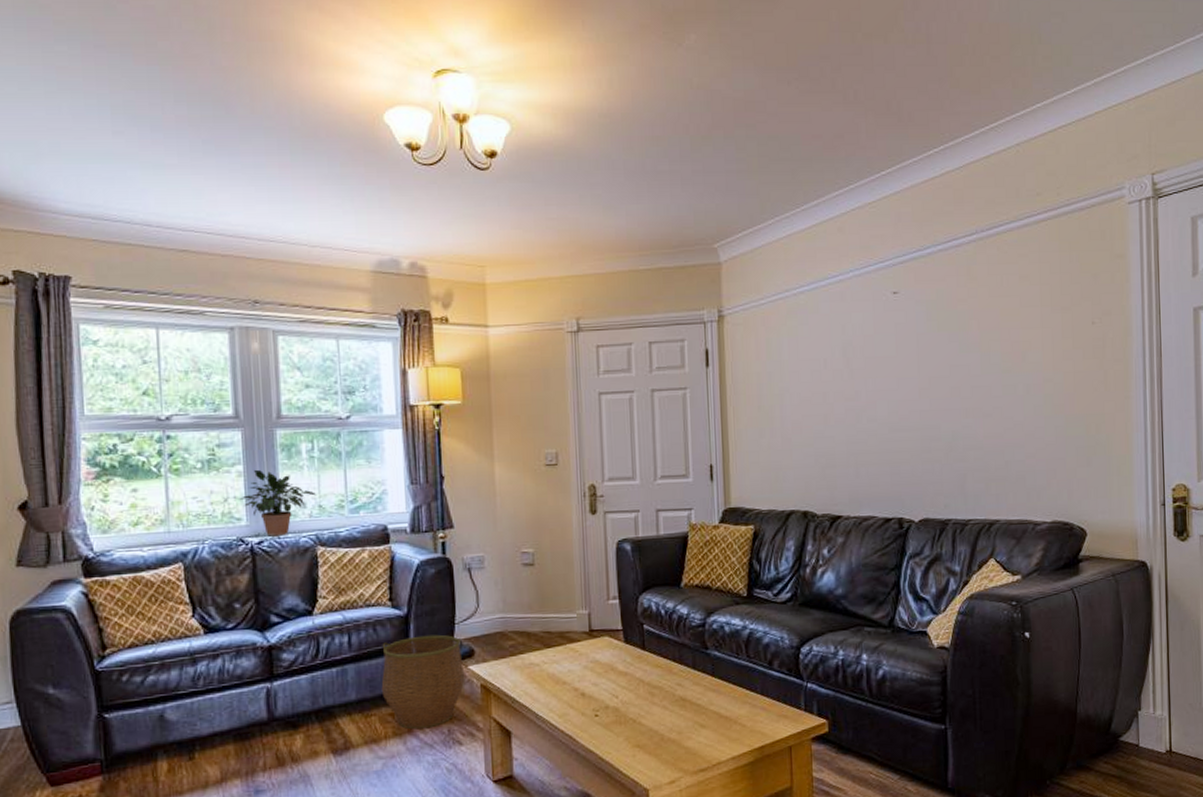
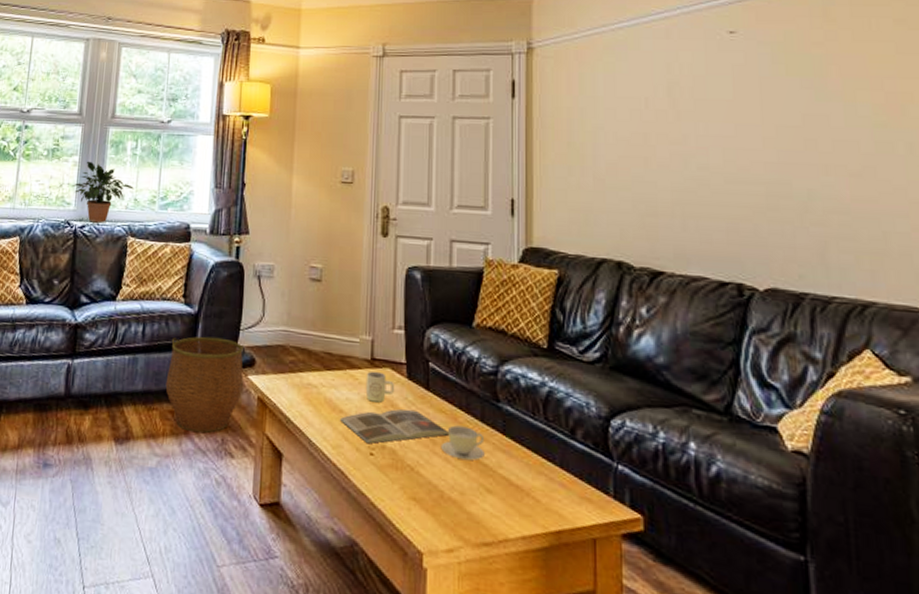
magazine: none [563,669,666,707] -> present [339,409,450,444]
mug: none [585,641,613,669] -> present [365,371,394,403]
teacup: none [658,675,697,704] -> present [440,425,485,460]

